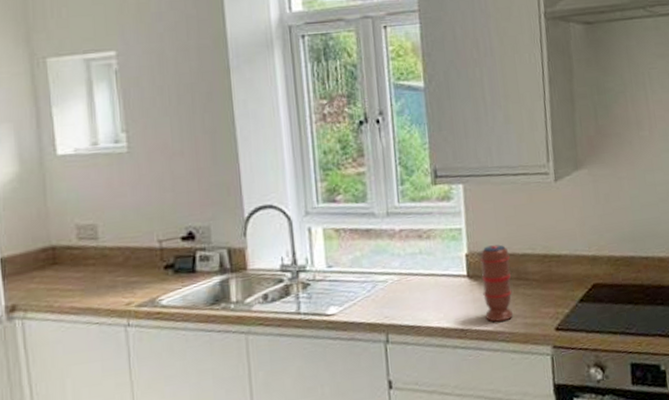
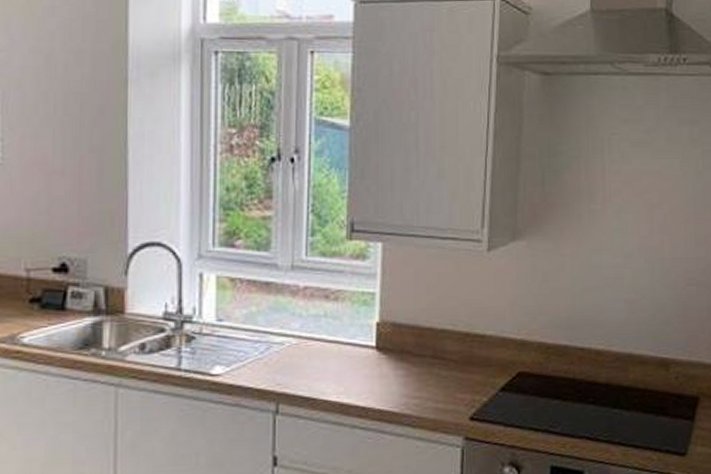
spice grinder: present [480,244,514,322] -> none [392,316,427,403]

